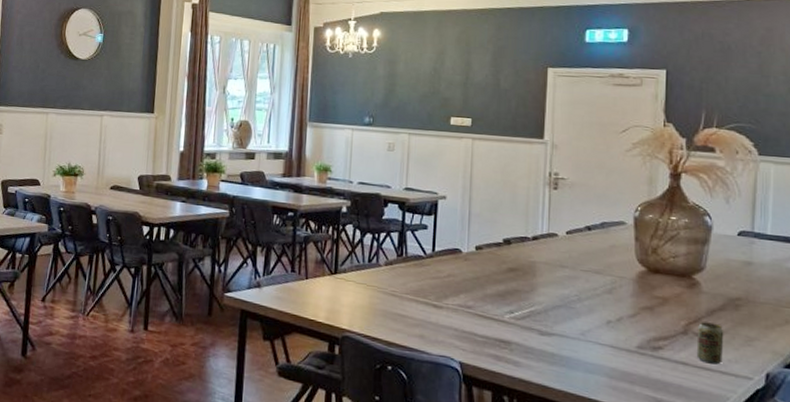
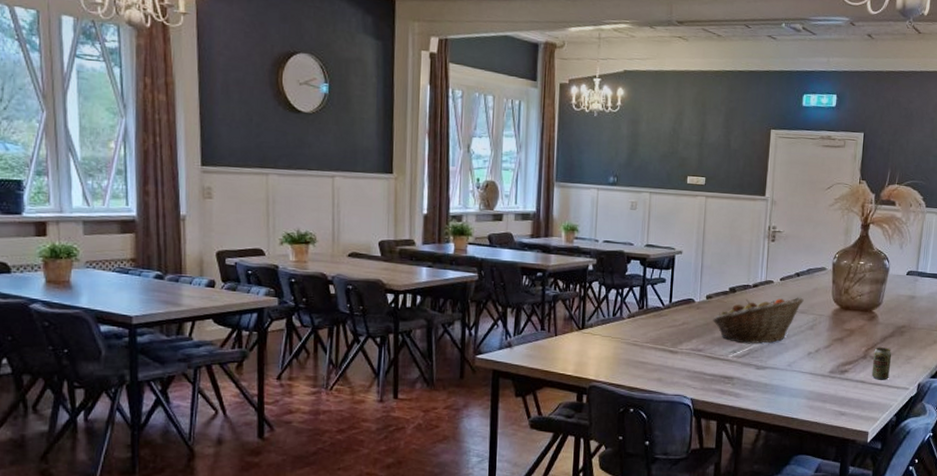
fruit basket: none [483,253,598,306] -> present [712,297,804,343]

